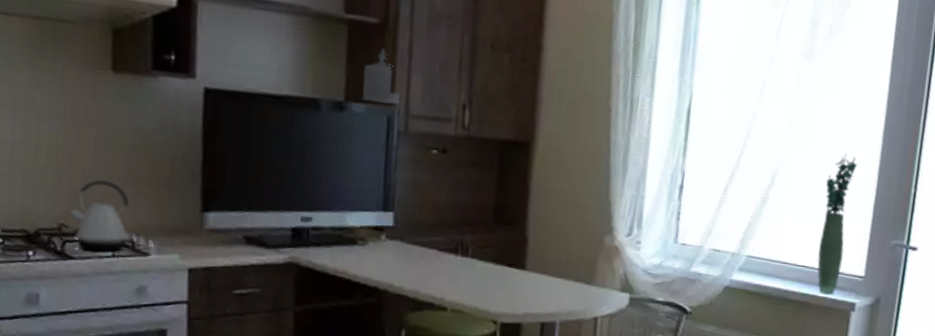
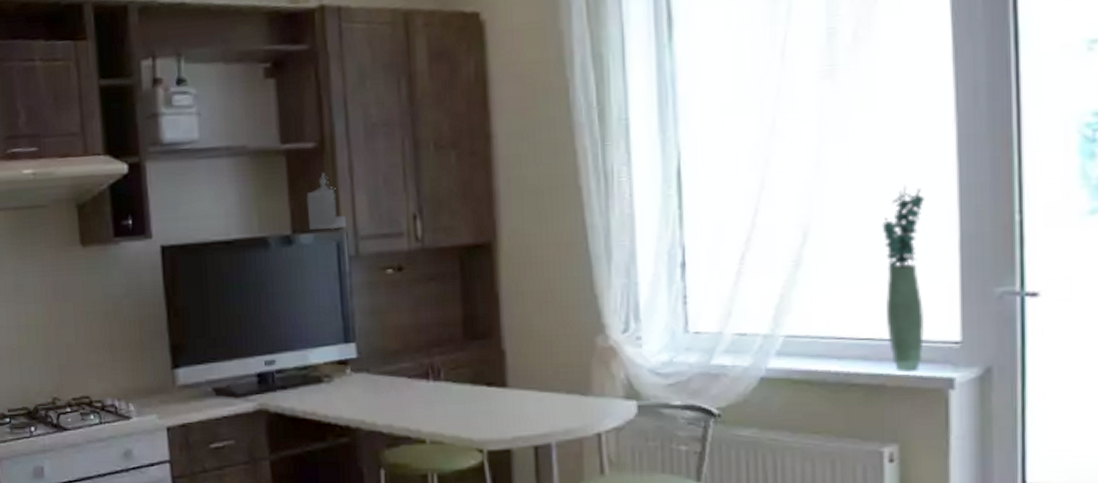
kettle: present [69,180,131,252] -> none [60,350,114,420]

